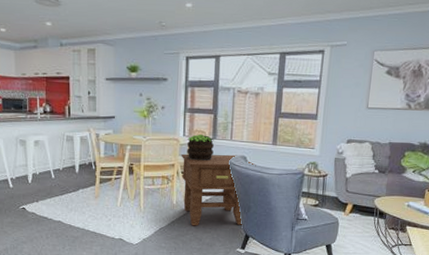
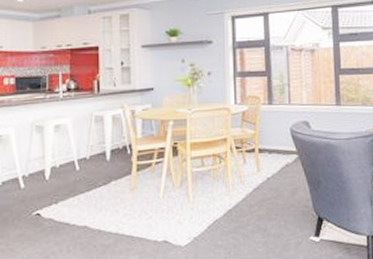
side table: present [181,153,256,226] -> none [234,120,321,214]
potted plant: present [187,134,214,161] -> none [240,101,271,132]

